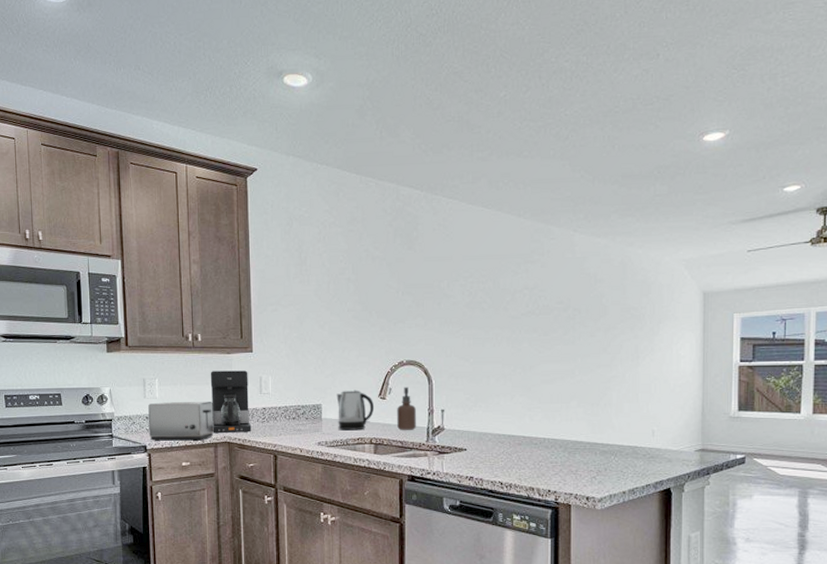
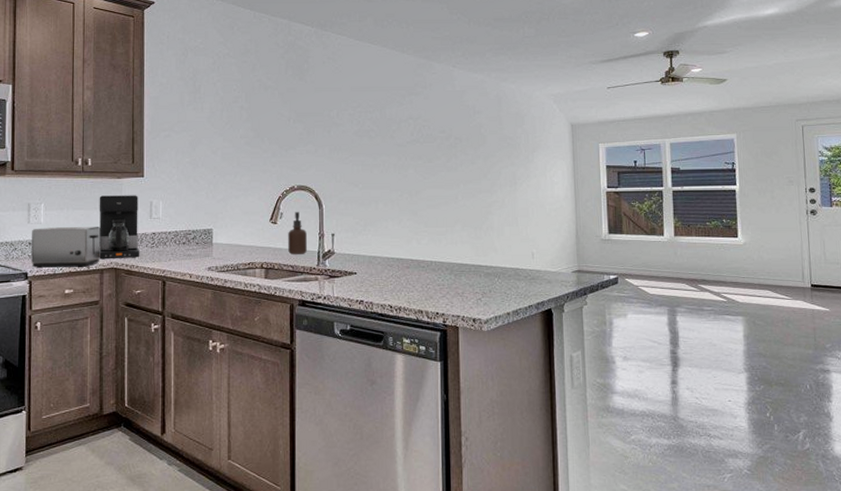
kettle: present [336,390,375,431] -> none [228,214,266,255]

